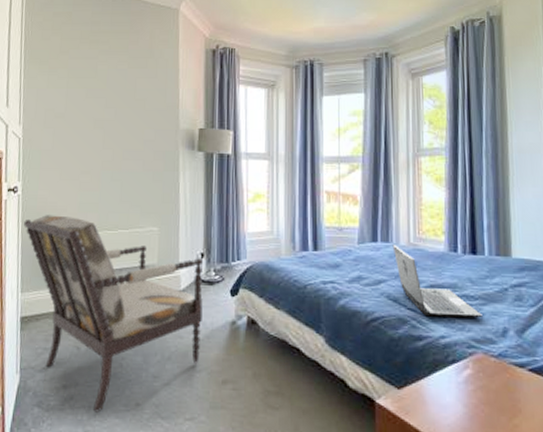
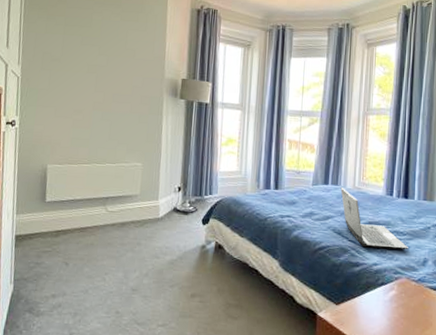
armchair: present [24,215,204,413] -> none [20,147,181,318]

